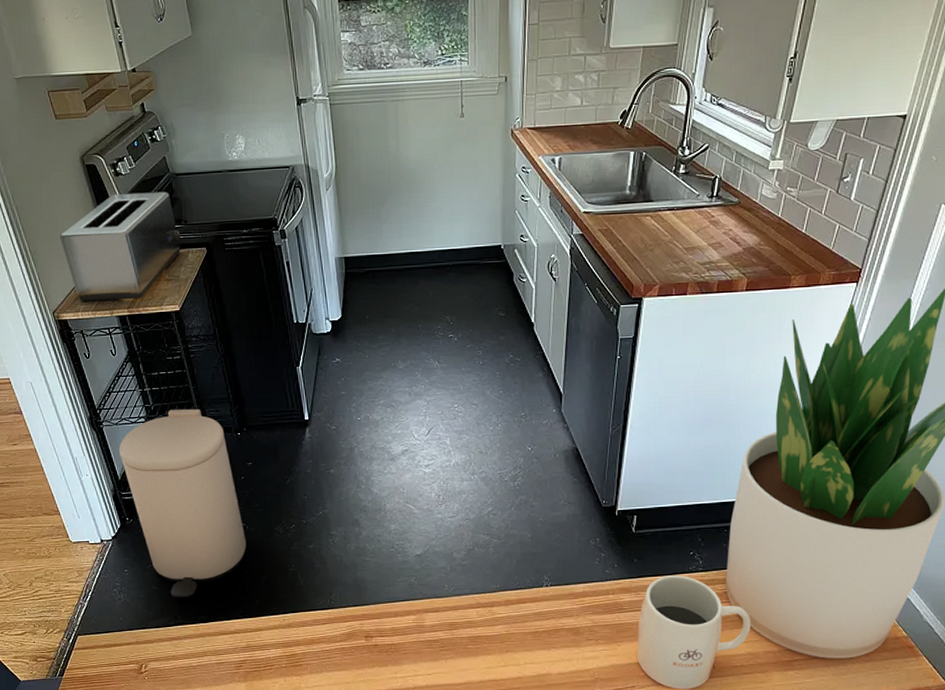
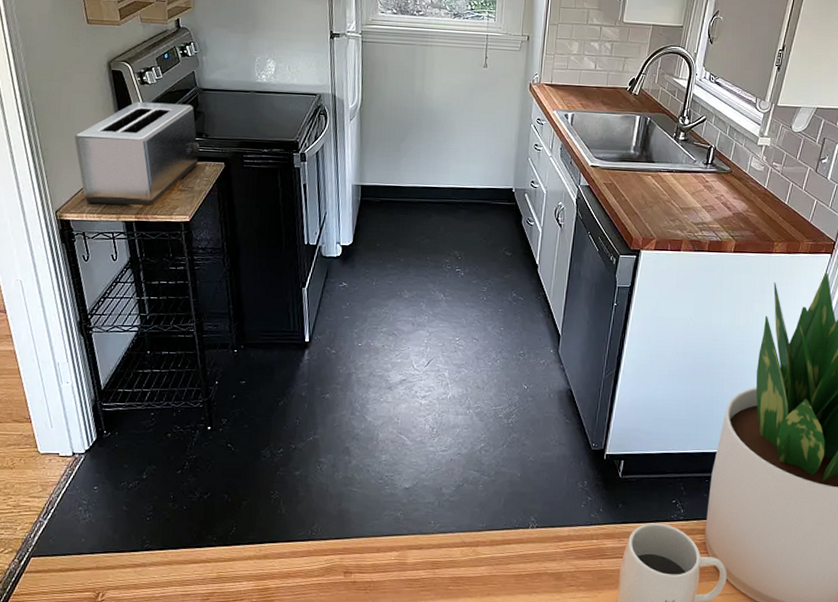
pedal bin: present [119,408,247,598] -> none [106,320,230,522]

